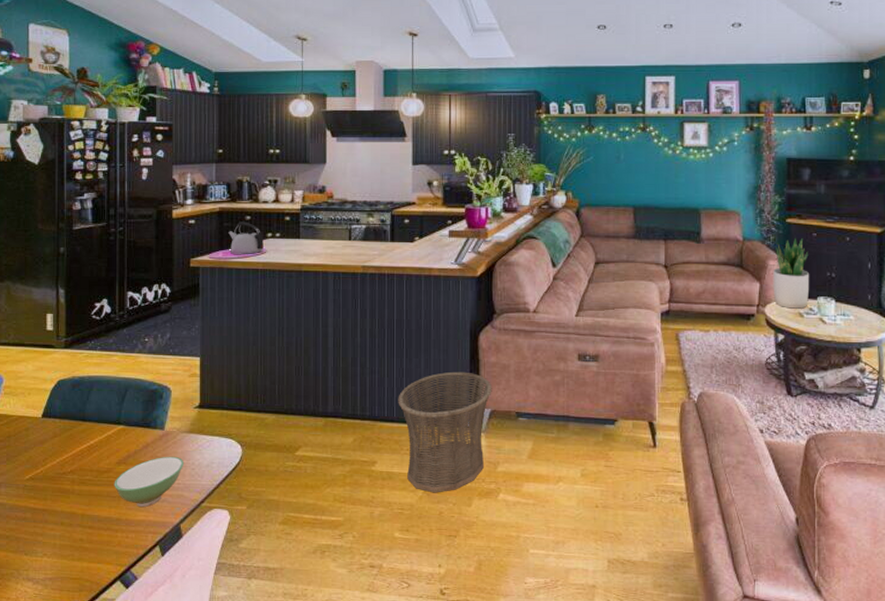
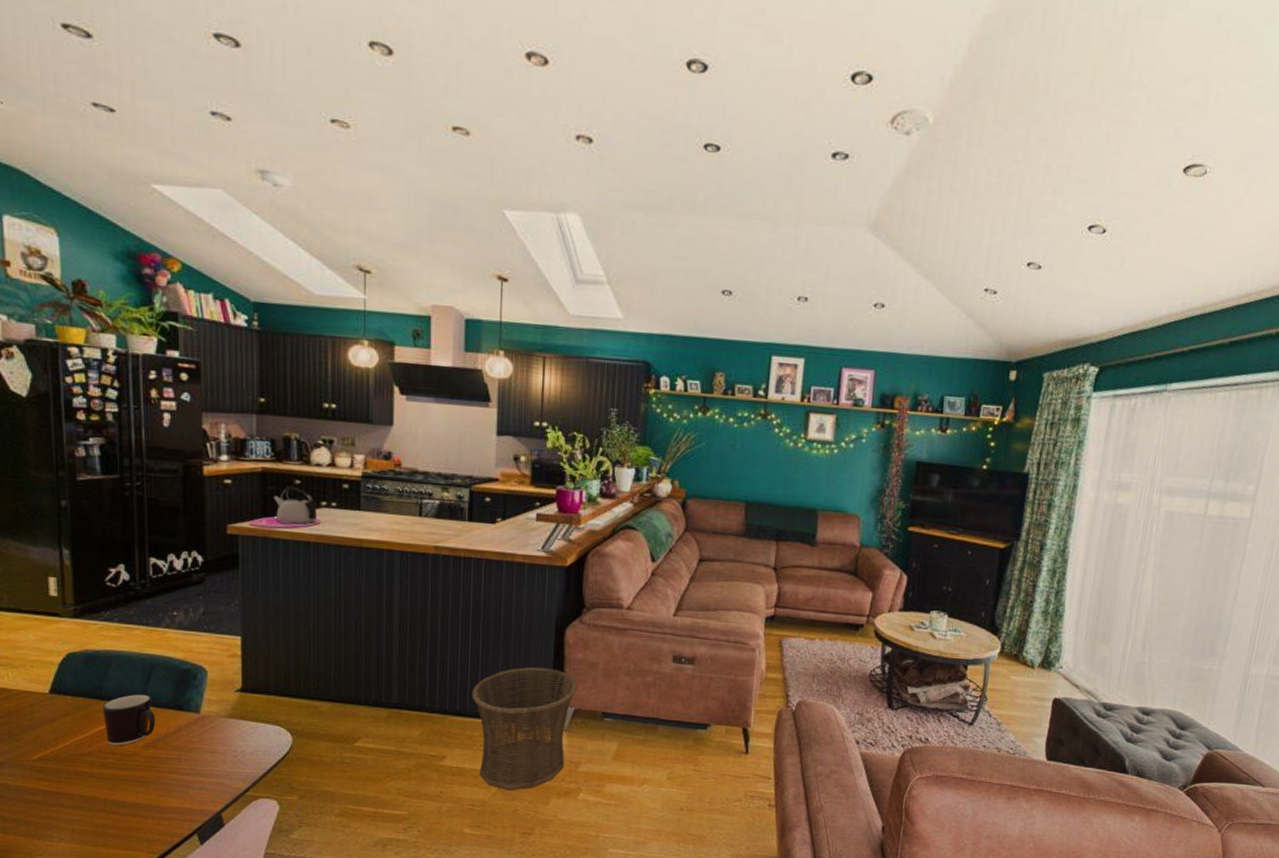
mug: none [84,414,128,464] -> present [102,693,156,746]
bowl: present [114,456,184,508] -> none [141,741,225,795]
planter: present [773,238,810,309] -> none [885,548,928,622]

